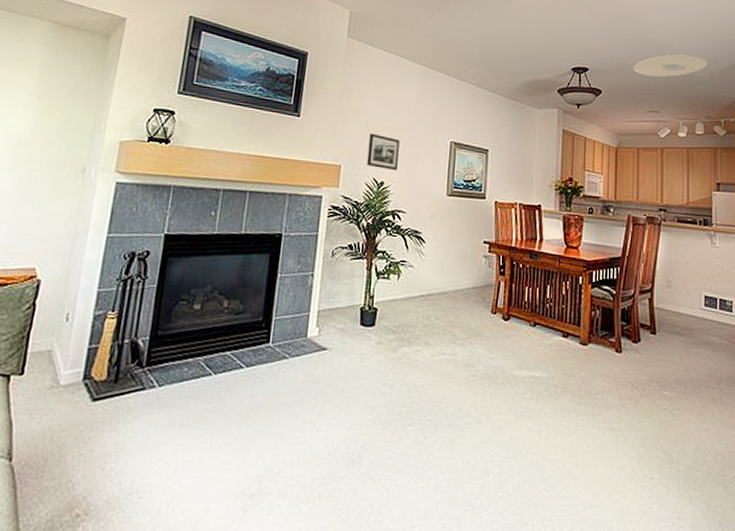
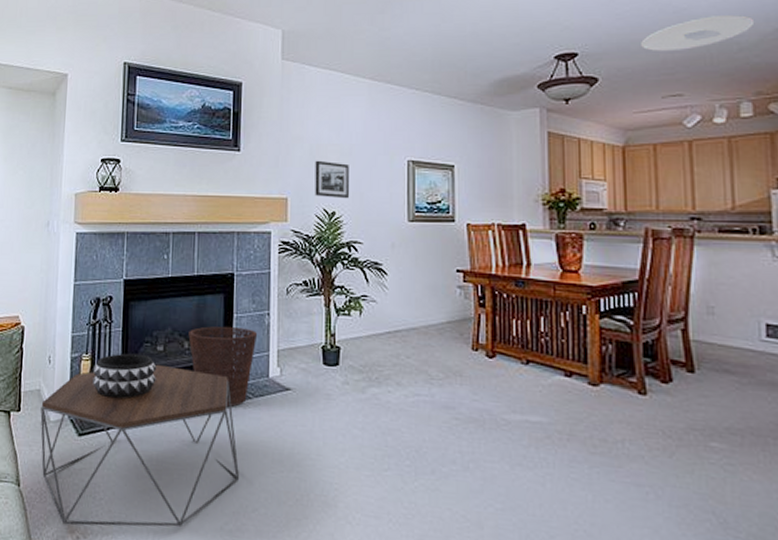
coffee table: none [41,323,268,502] -> present [40,364,240,528]
decorative bowl: none [116,311,191,360] -> present [92,353,157,399]
basket: none [228,285,299,367] -> present [188,326,257,407]

